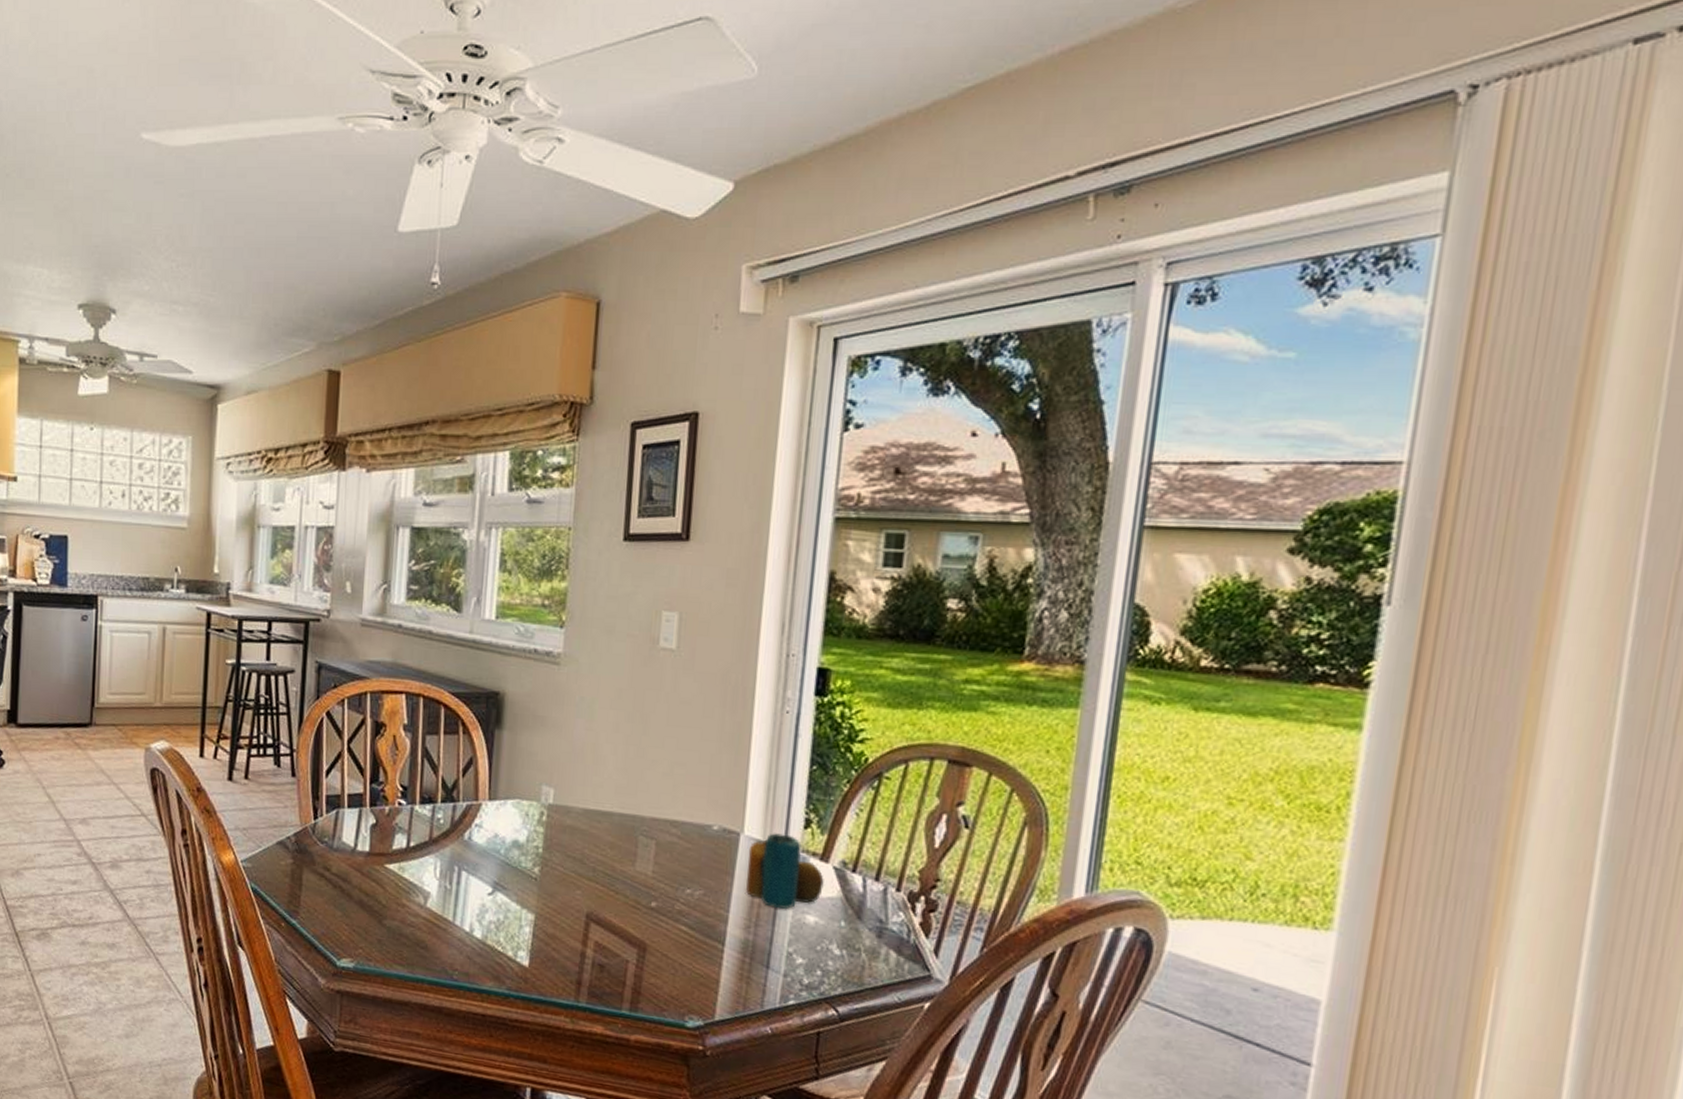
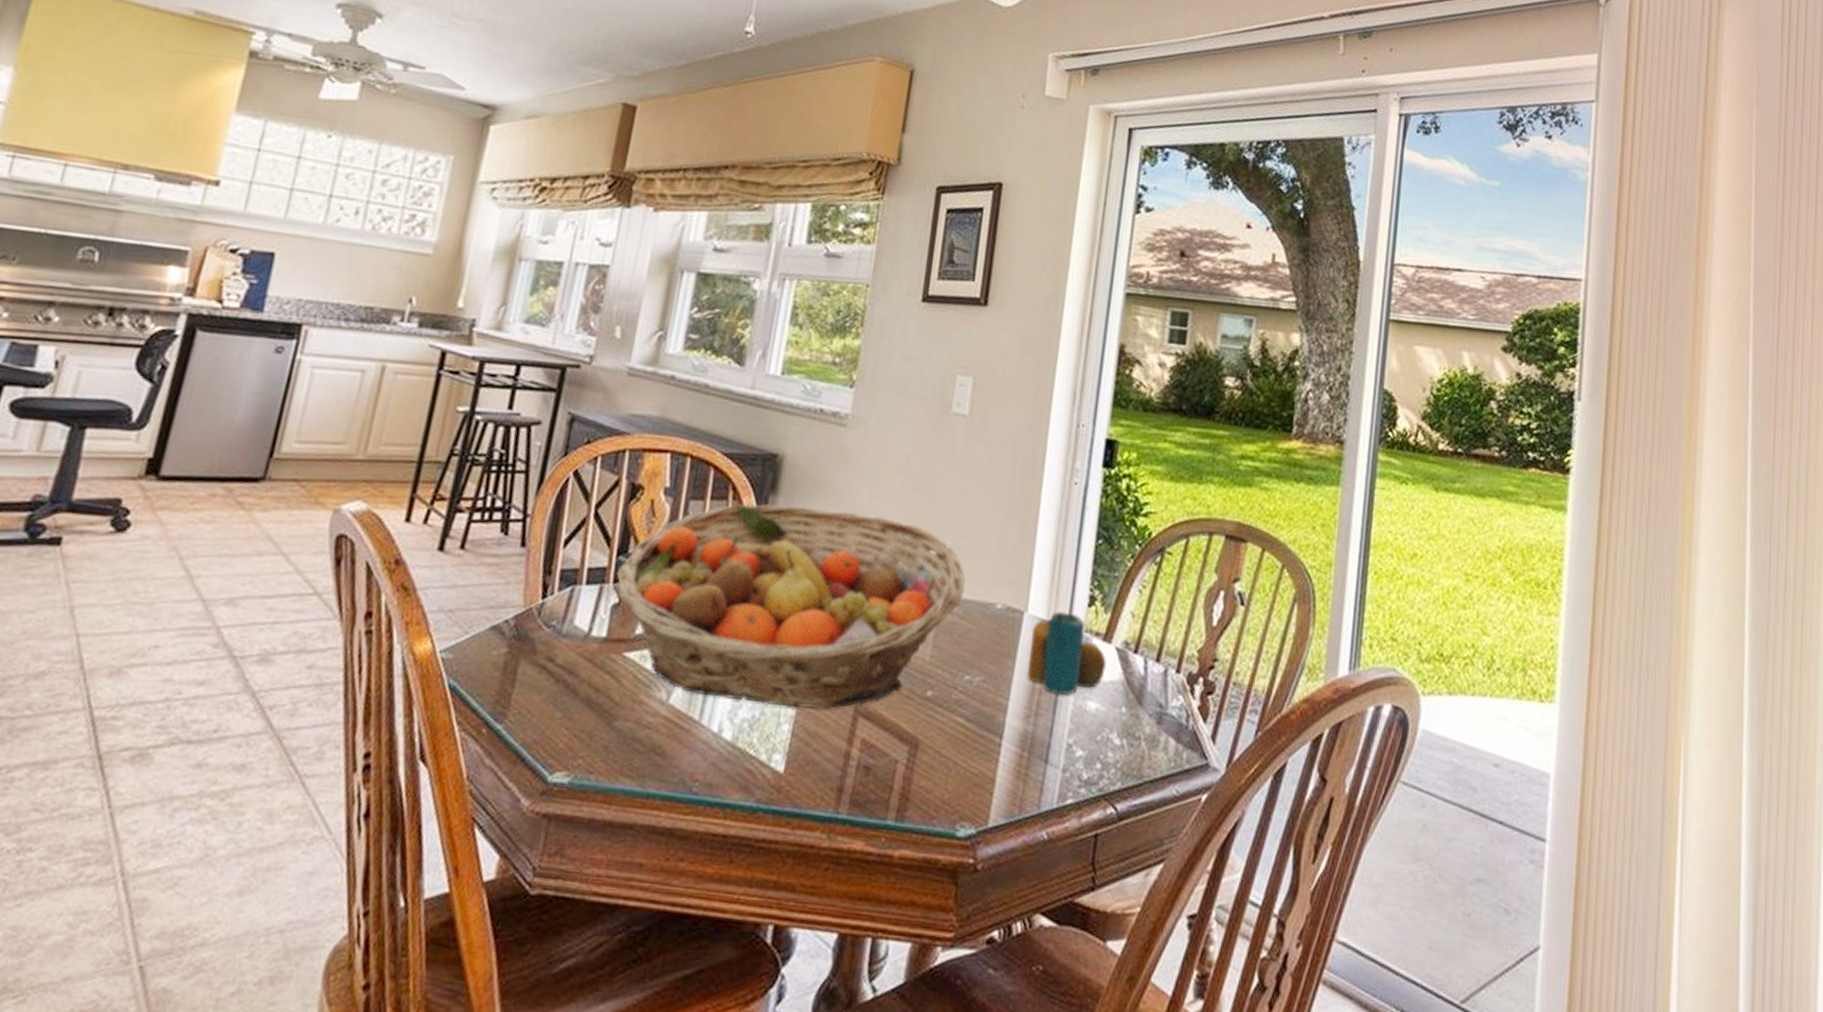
fruit basket: none [372,737,682,915] -> present [616,503,966,709]

